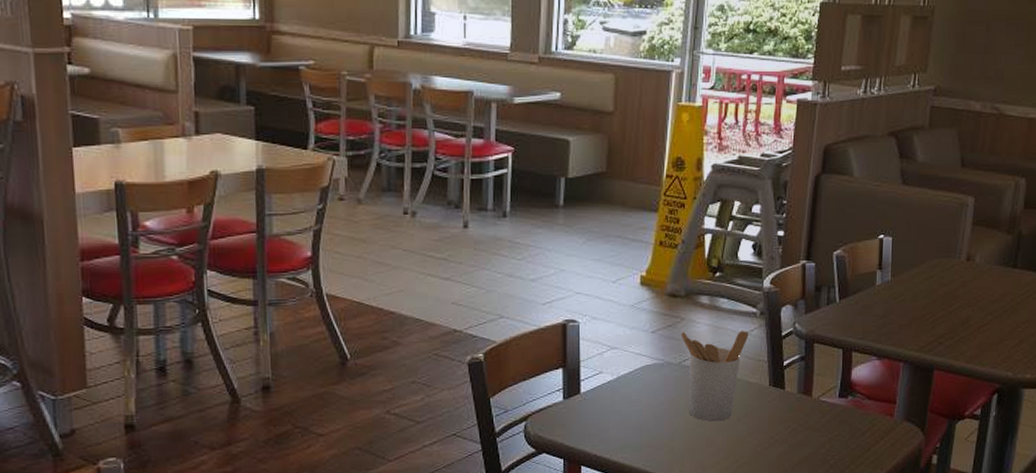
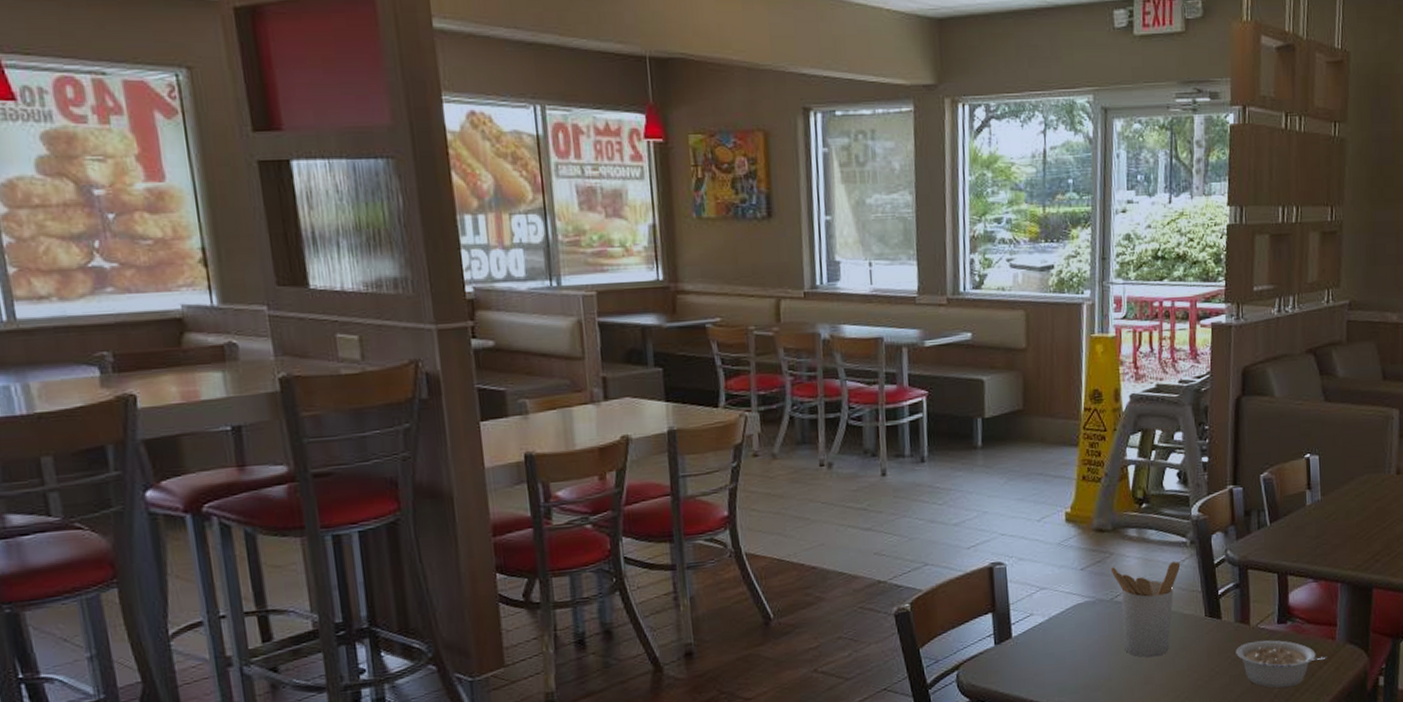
legume: none [796,412,884,460] -> present [1236,640,1327,688]

